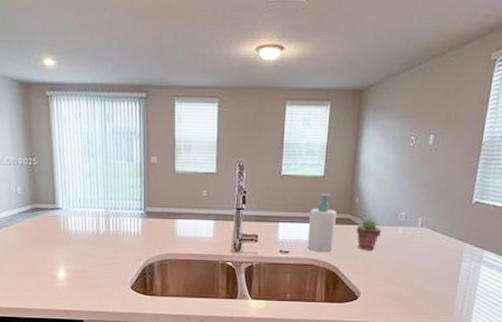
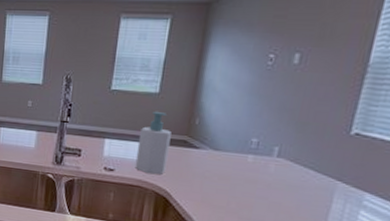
potted succulent: present [356,219,382,250] -> none [193,142,226,178]

